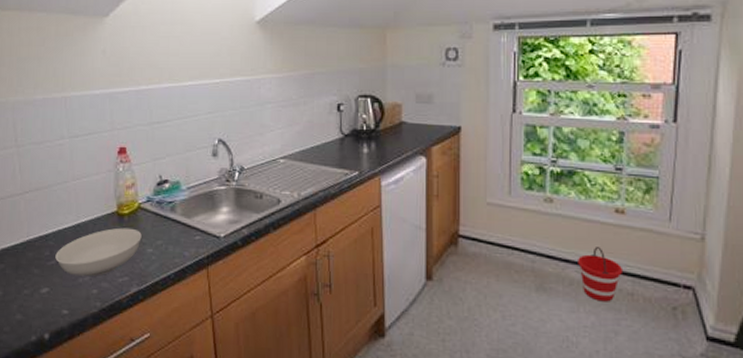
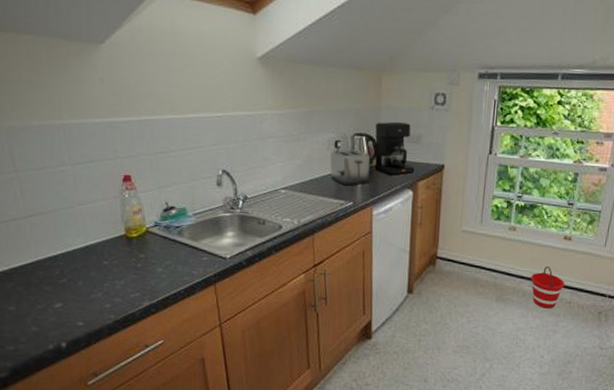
bowl: present [55,227,142,277] -> none [66,249,151,293]
toaster: none [332,112,378,153] -> present [330,149,371,186]
coffee maker: none [381,80,427,140] -> present [374,121,415,175]

